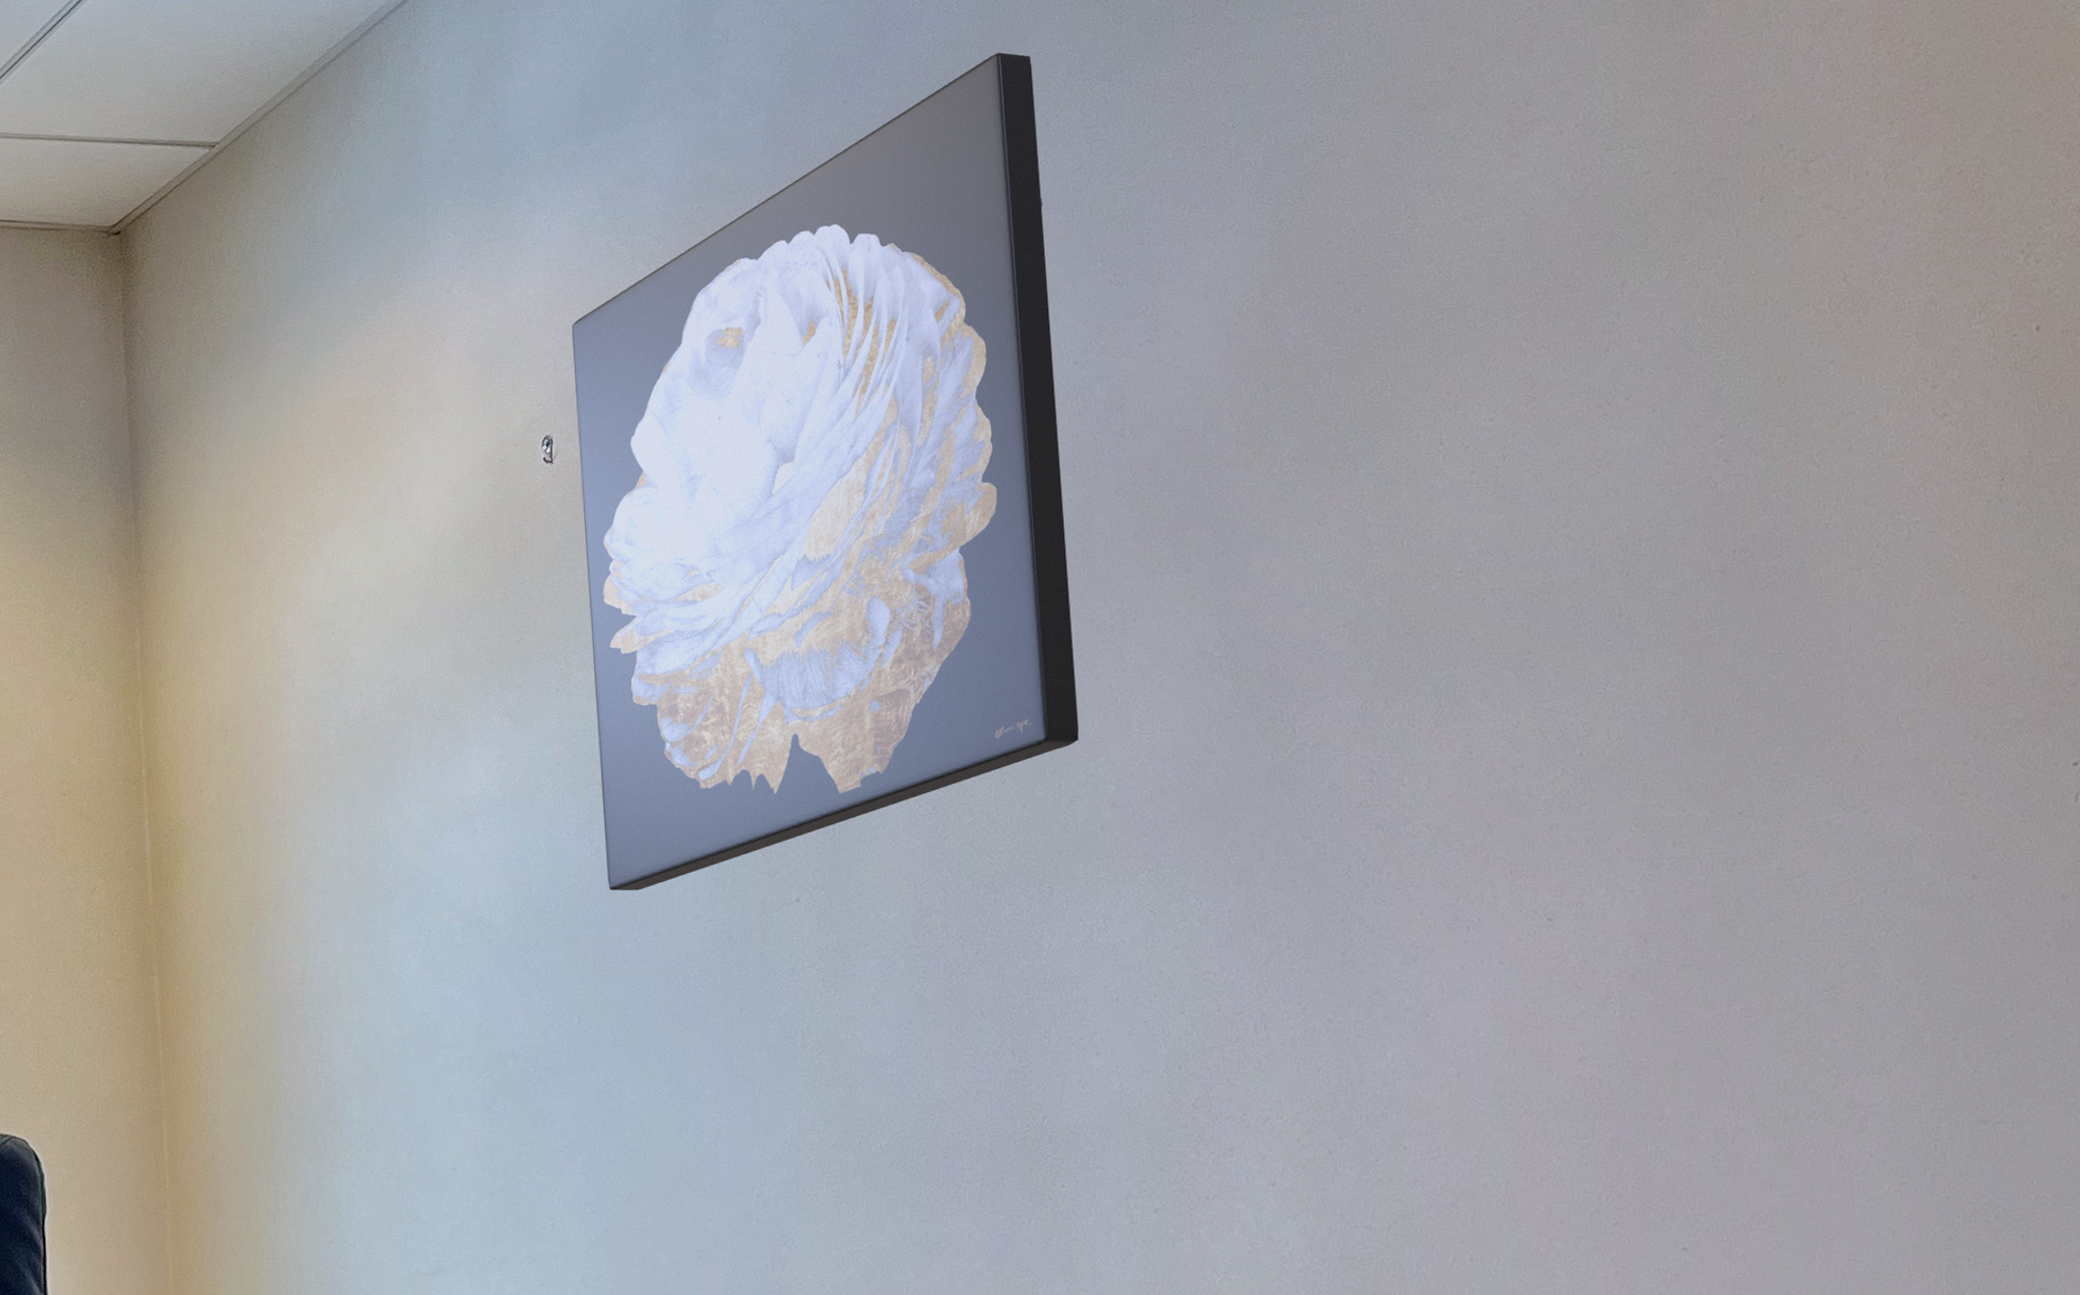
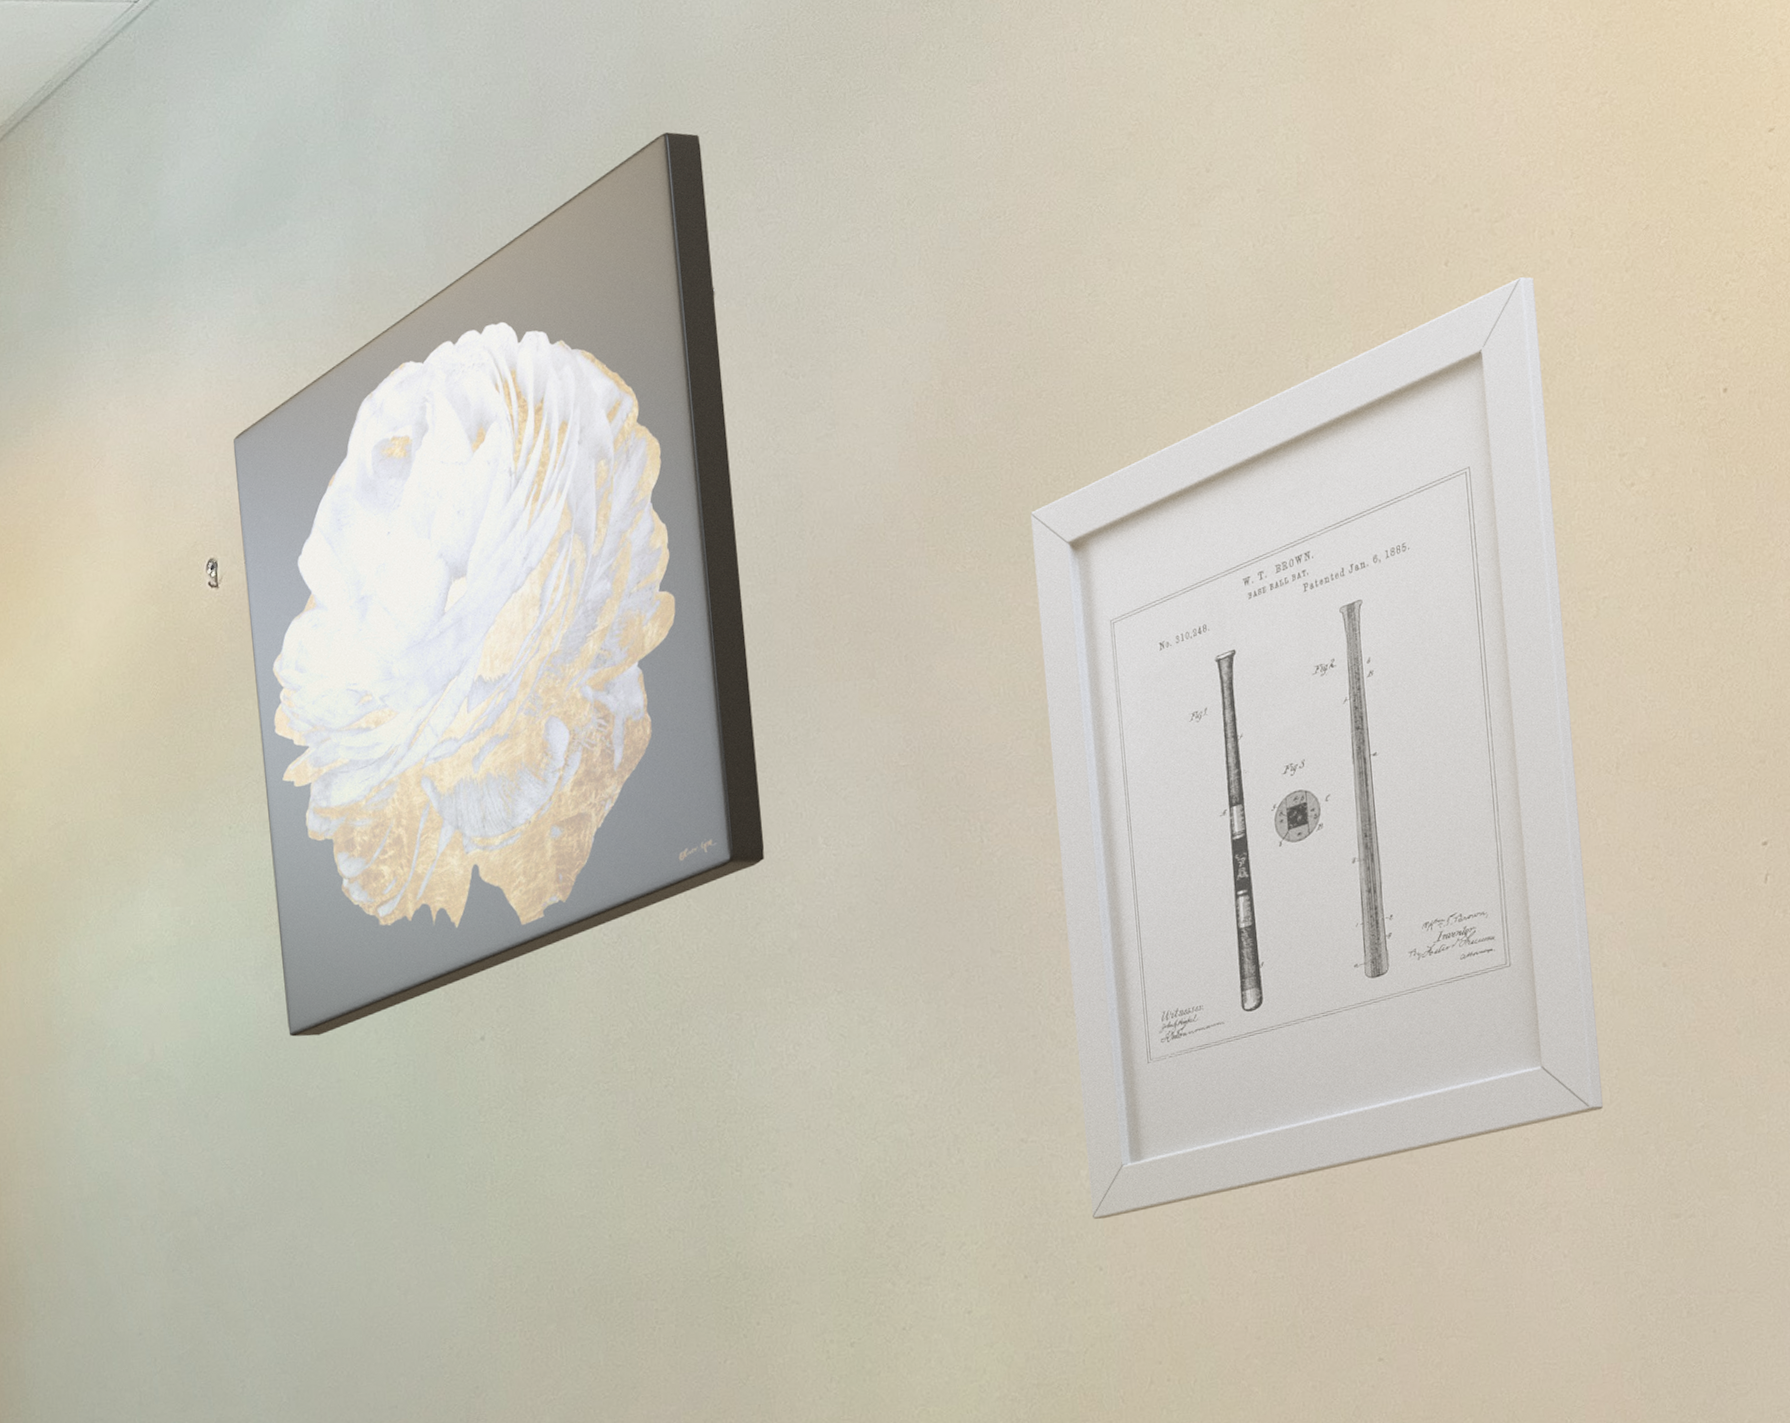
wall art: none [1348,215,1912,1100] -> present [1031,277,1604,1220]

